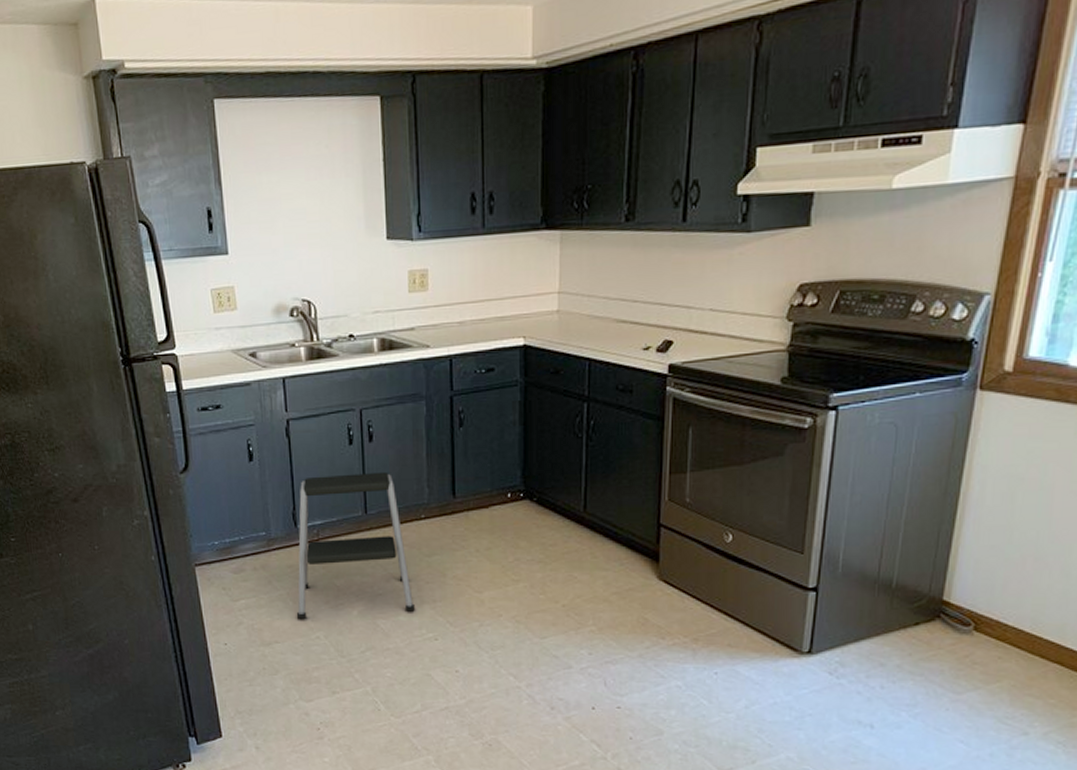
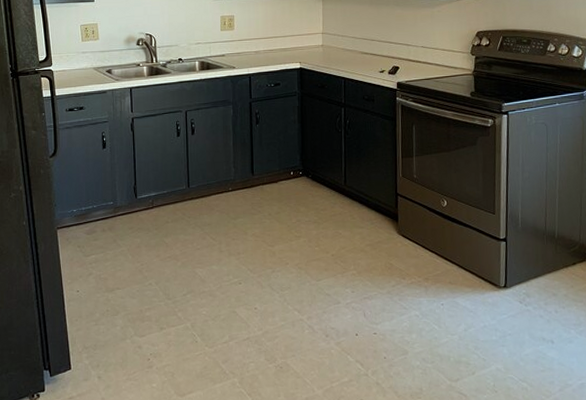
step stool: present [296,471,415,620] -> none [134,156,224,270]

